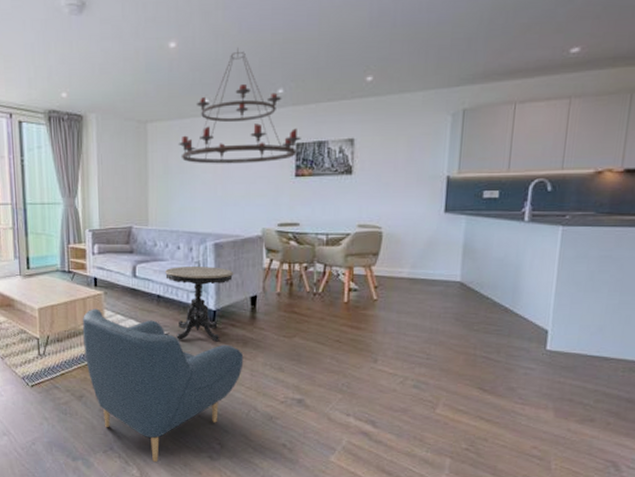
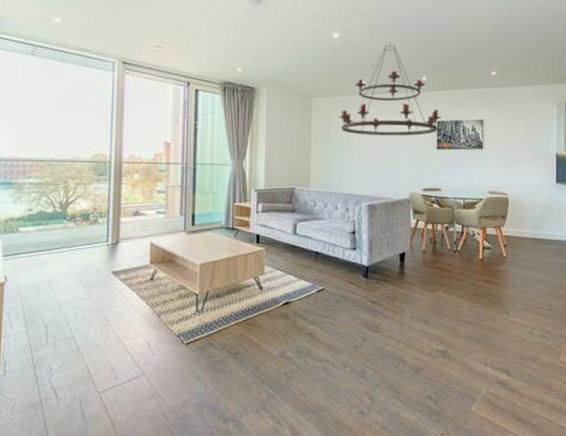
armchair: present [82,308,244,463] -> none [242,264,393,421]
side table: present [165,267,234,342] -> none [323,225,385,296]

